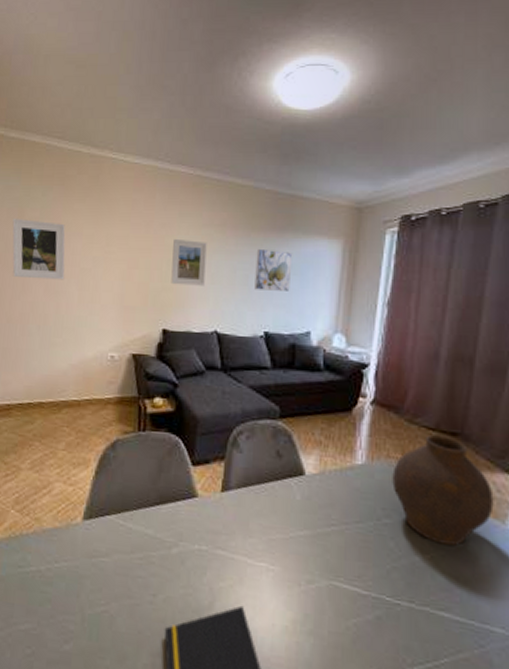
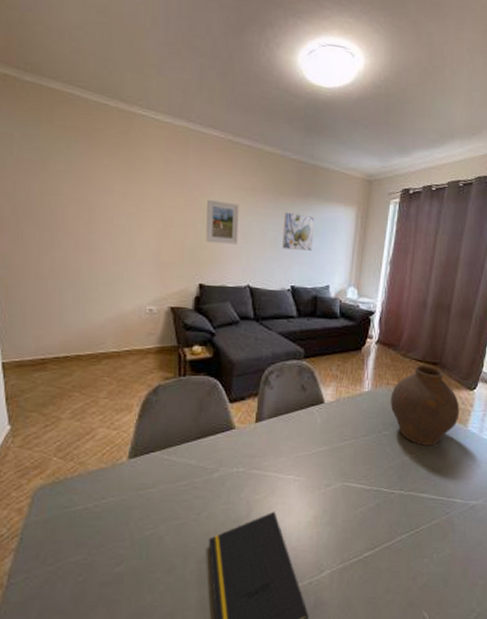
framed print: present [12,219,66,280] -> none [34,170,97,236]

